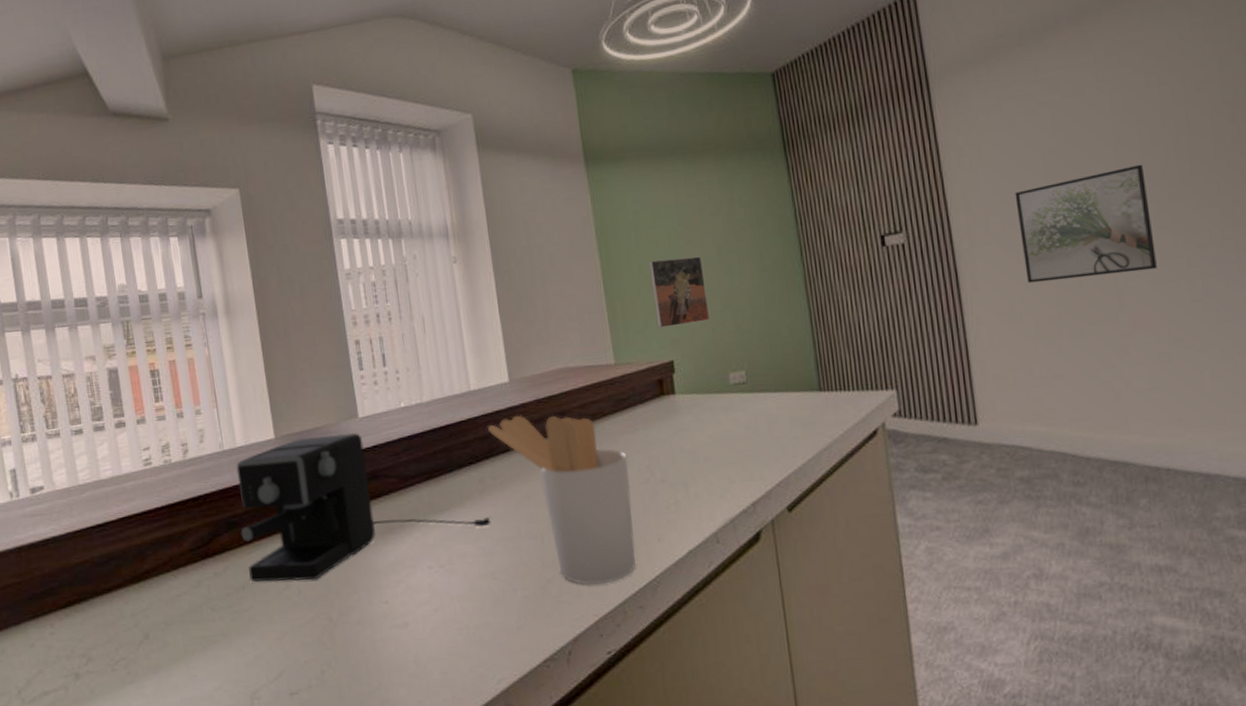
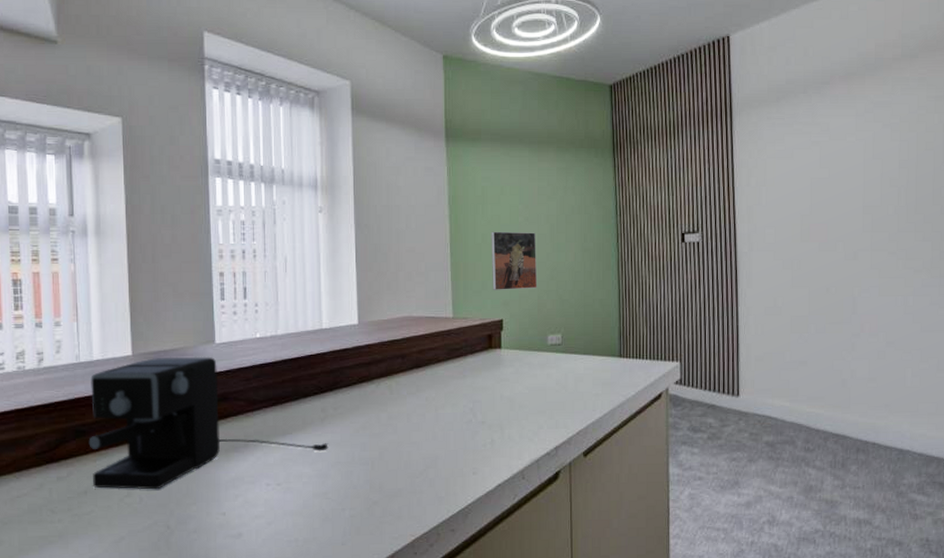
utensil holder: present [488,414,636,585] -> none [335,354,455,509]
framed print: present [1014,164,1157,284] -> none [787,201,883,286]

